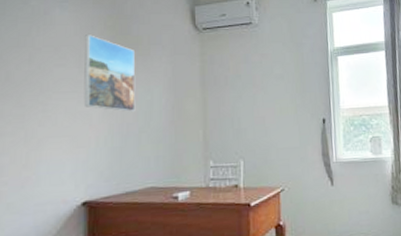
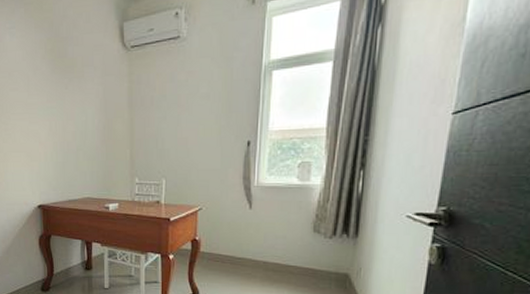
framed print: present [84,35,136,112] -> none [31,59,74,131]

